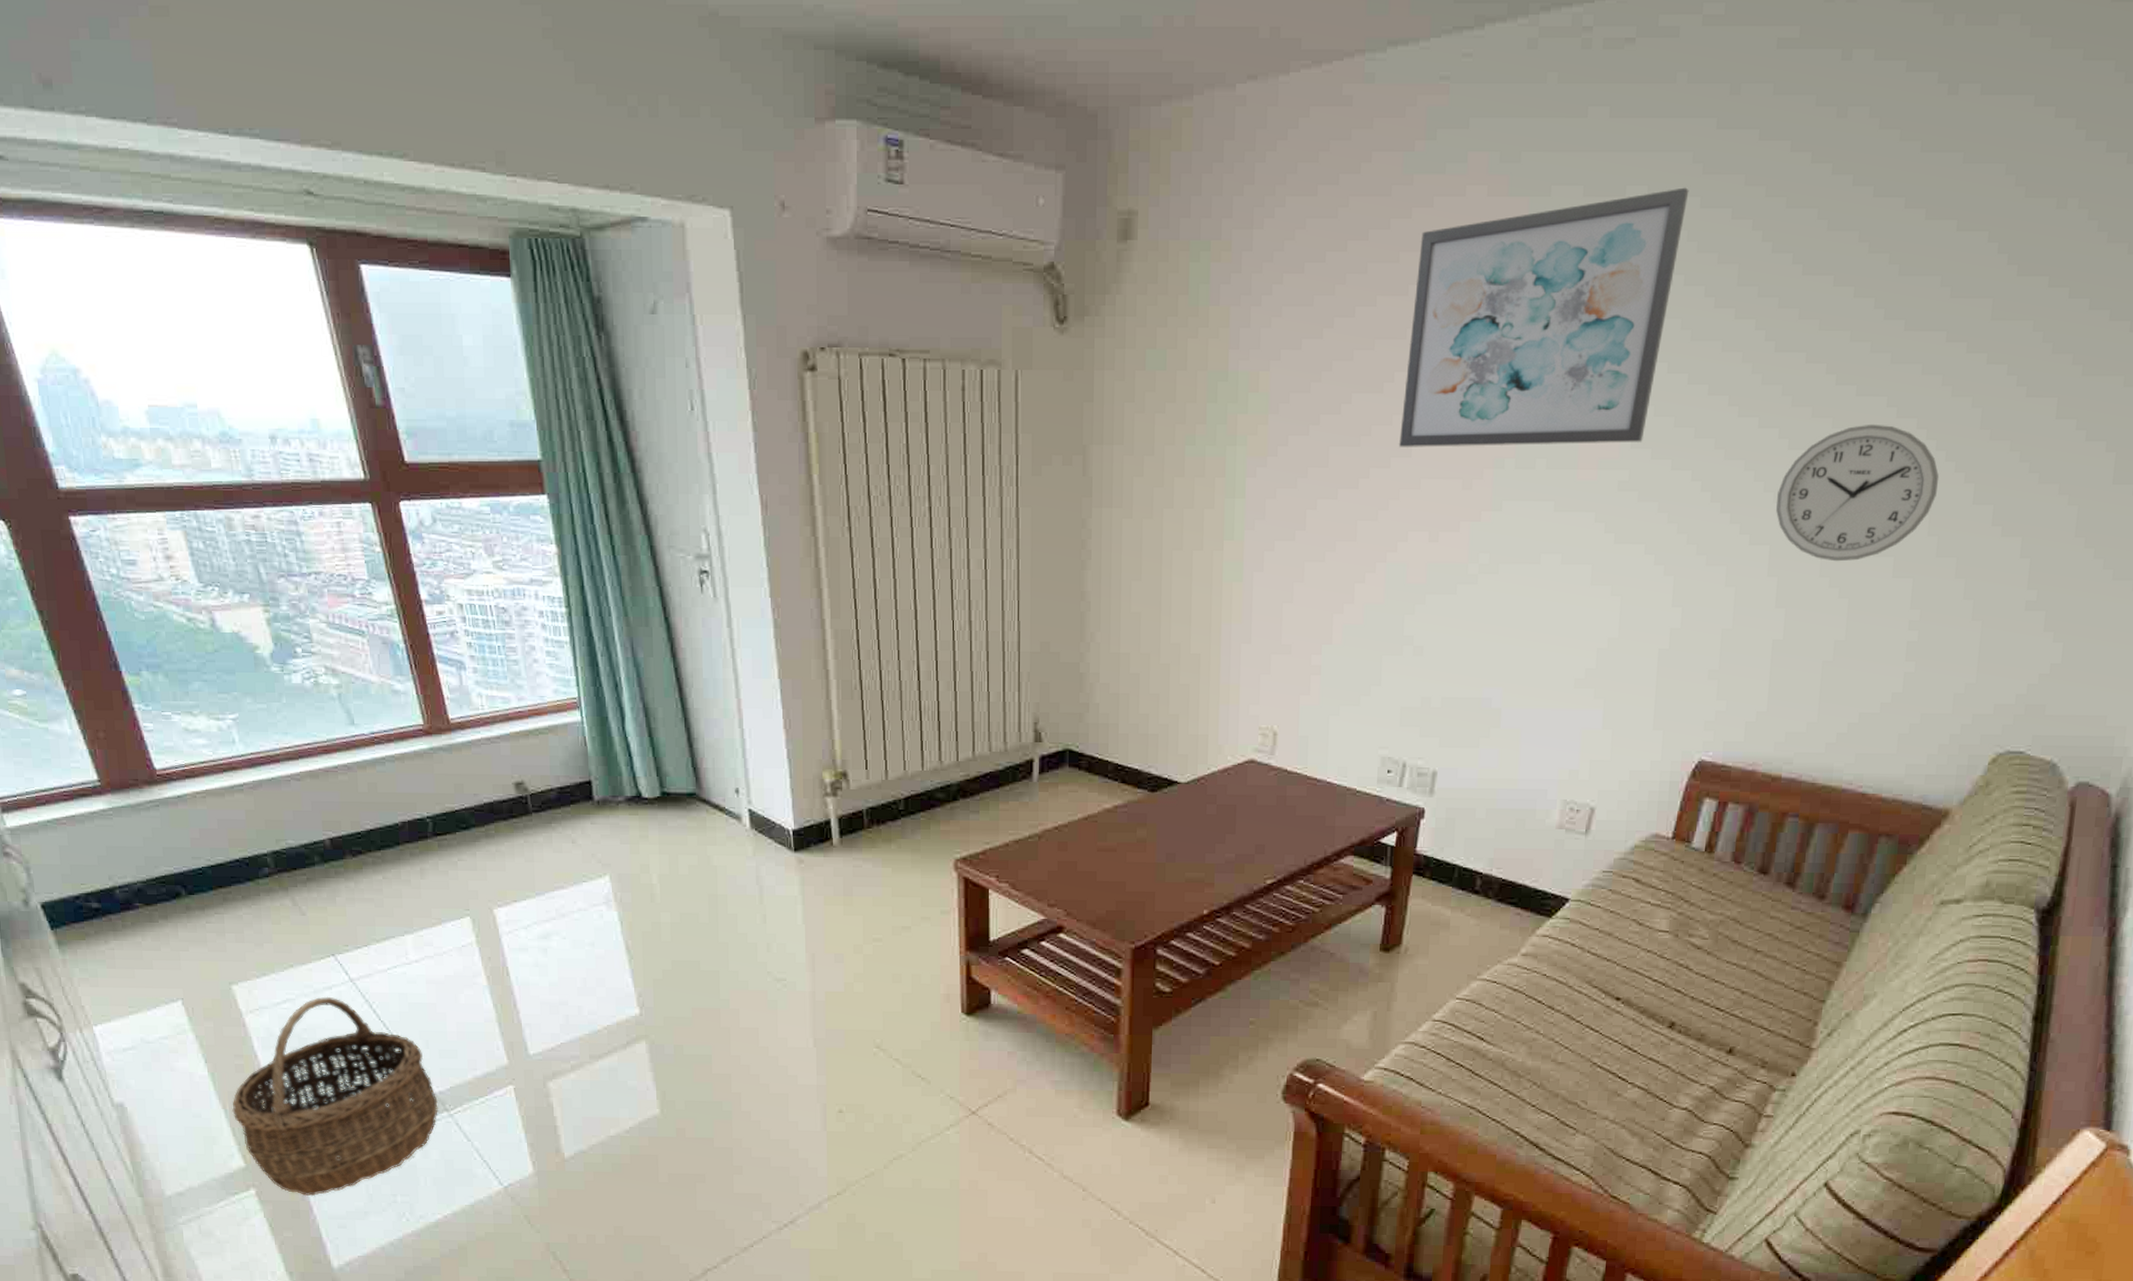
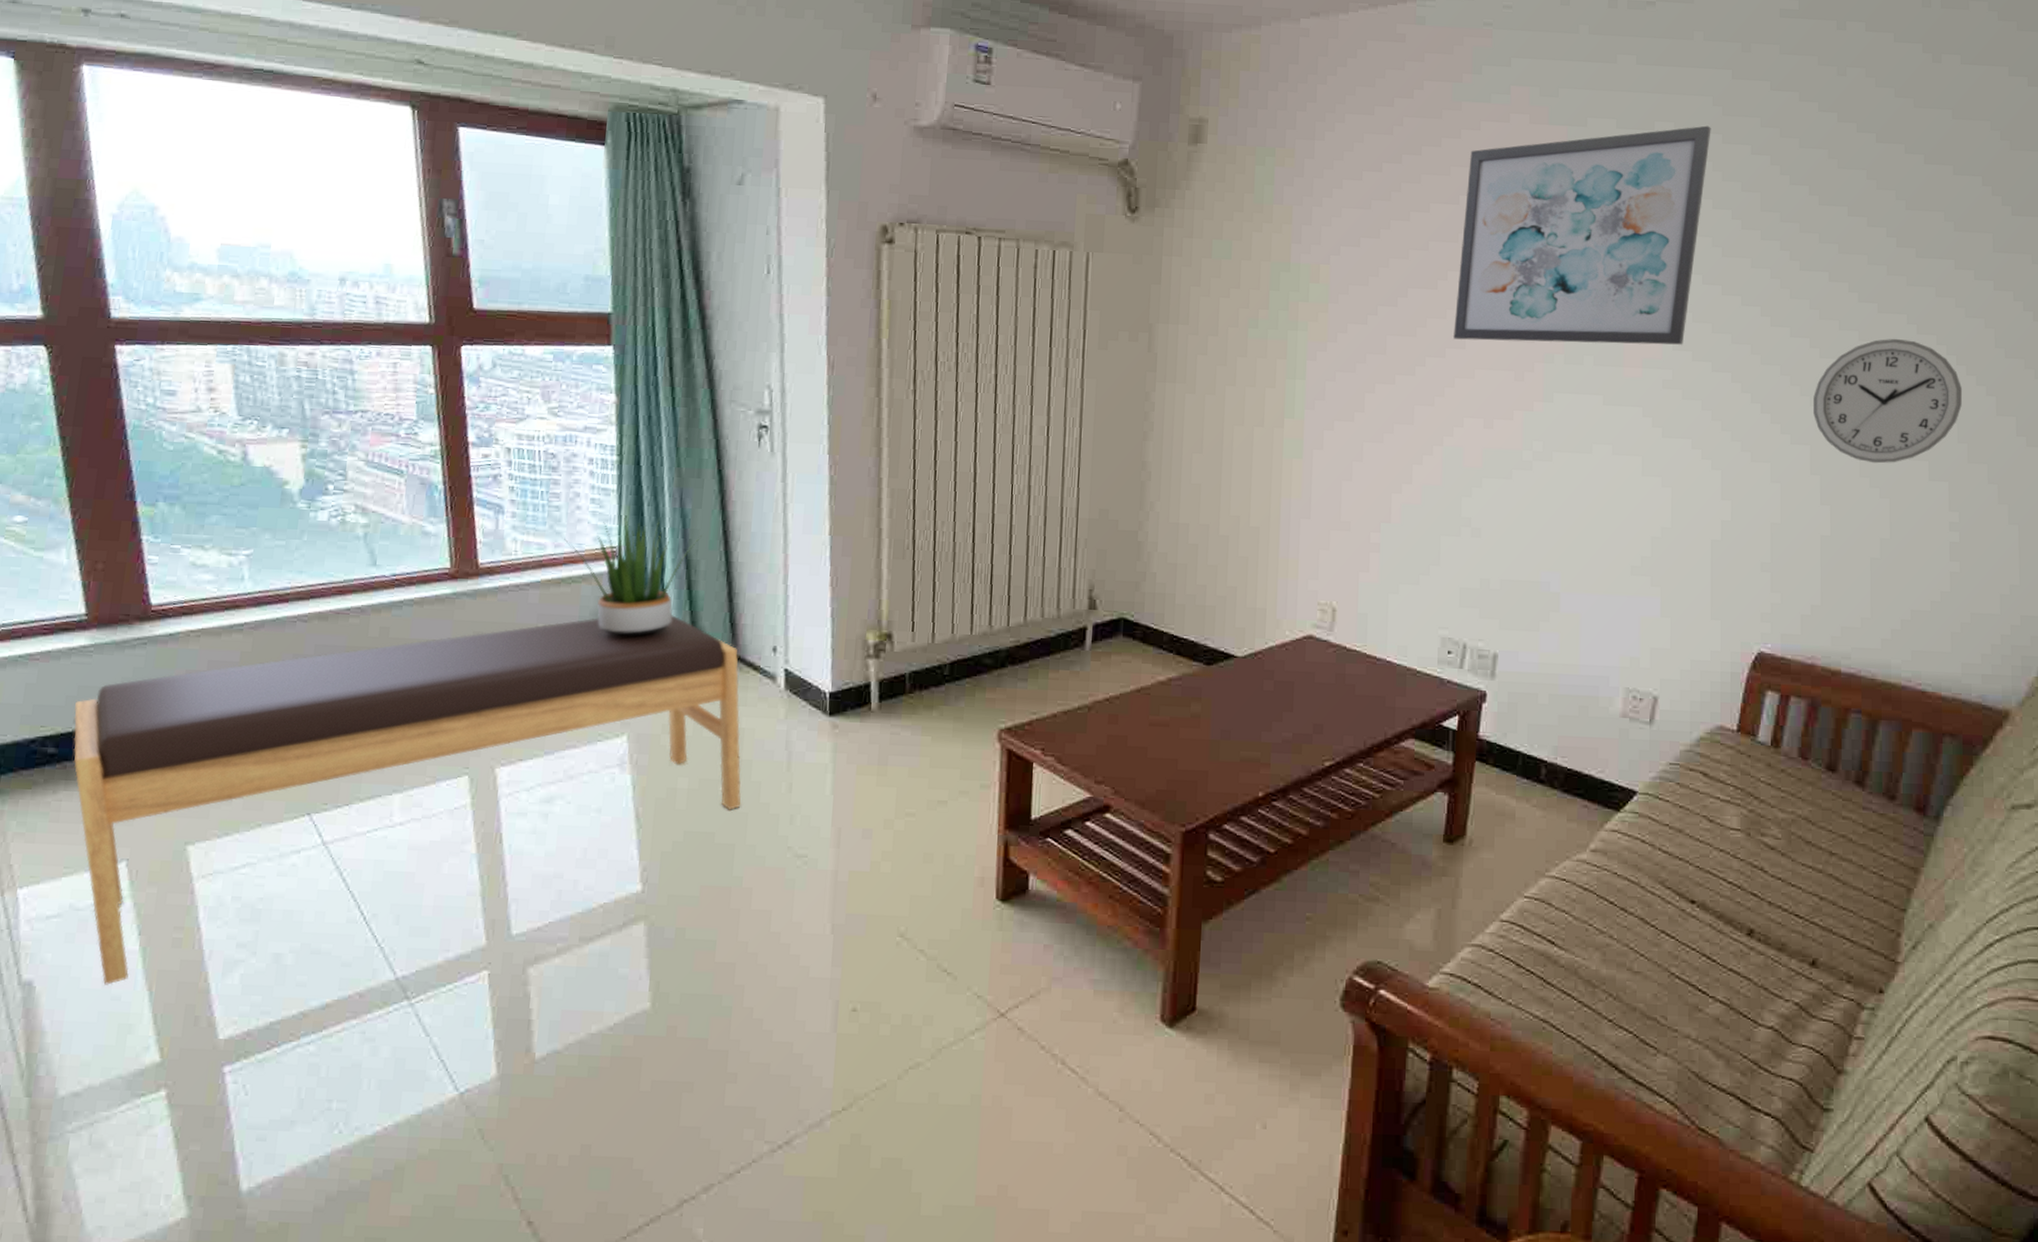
bench: none [107,760,721,1105] -> present [73,614,741,985]
wicker basket: present [231,996,438,1197] -> none [157,861,399,1101]
potted plant: none [526,667,657,783] -> present [564,515,702,637]

